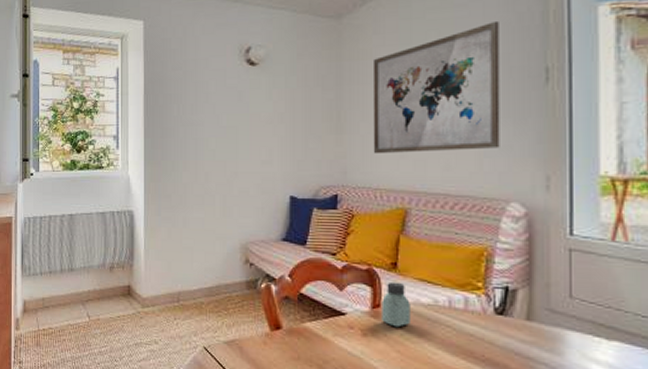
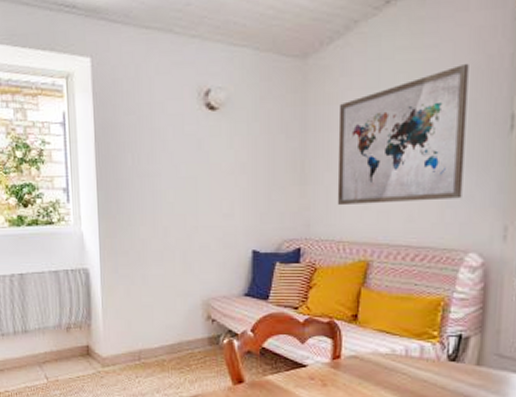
saltshaker: present [382,281,410,328] -> none [341,333,369,377]

